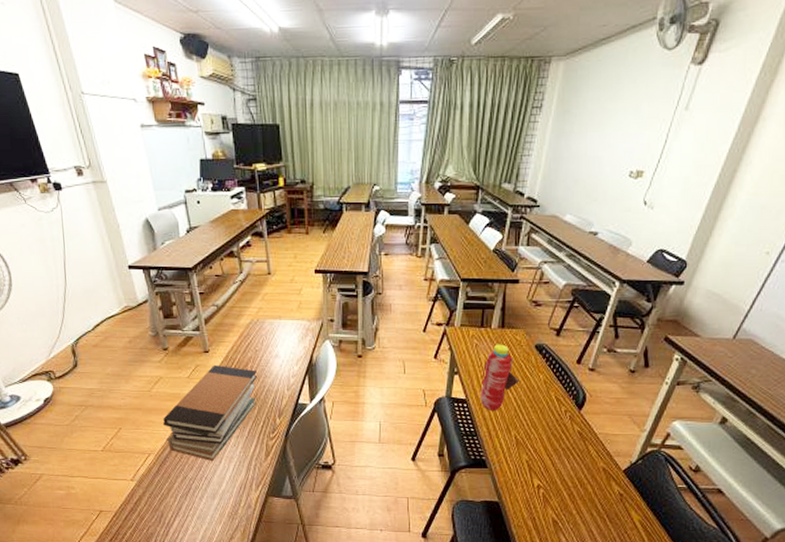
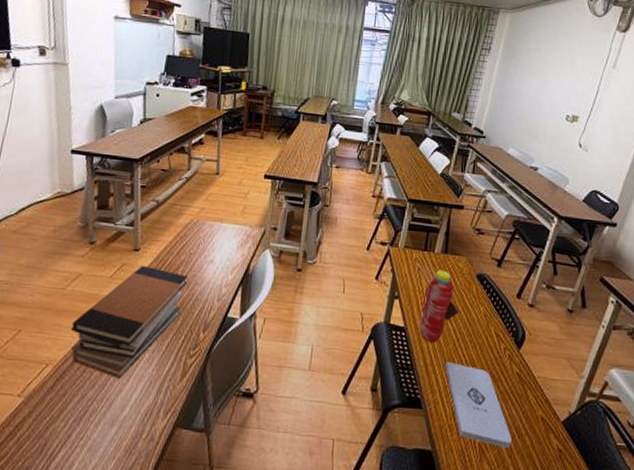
notepad: none [508,427,575,496] -> present [445,362,513,448]

